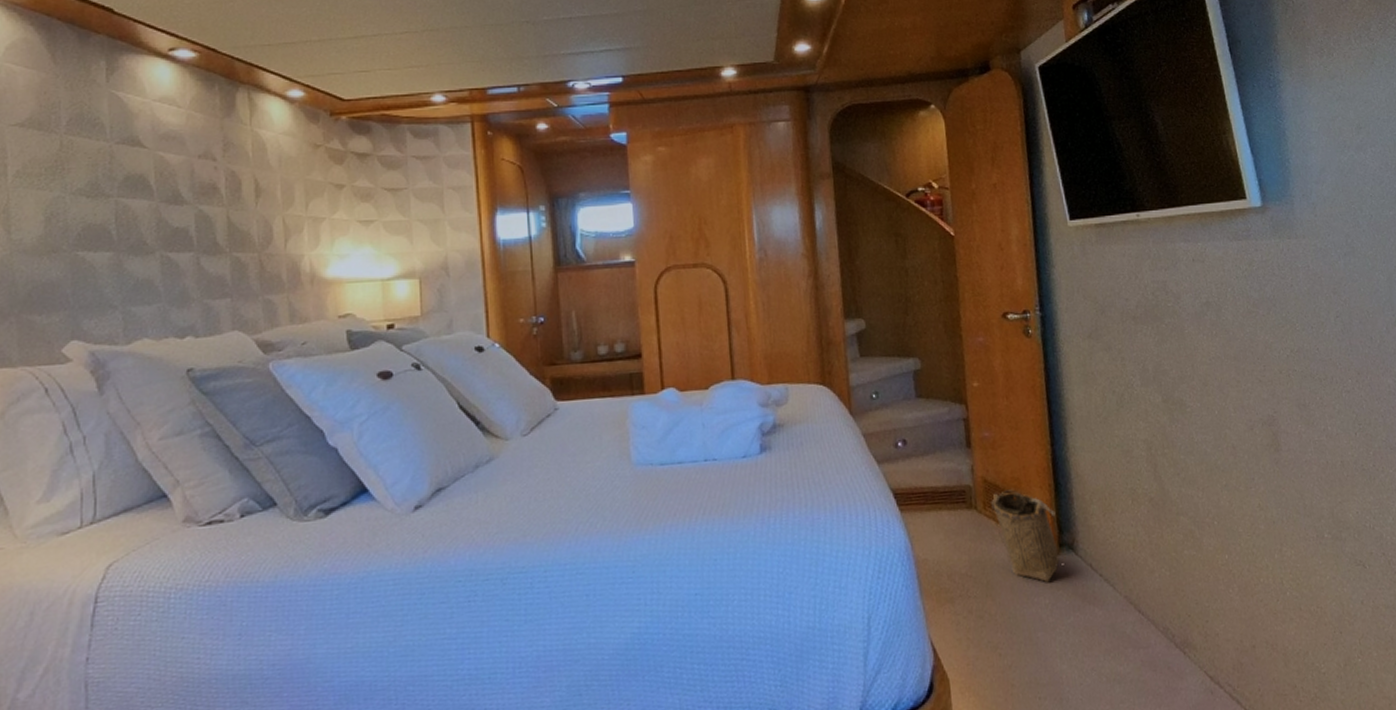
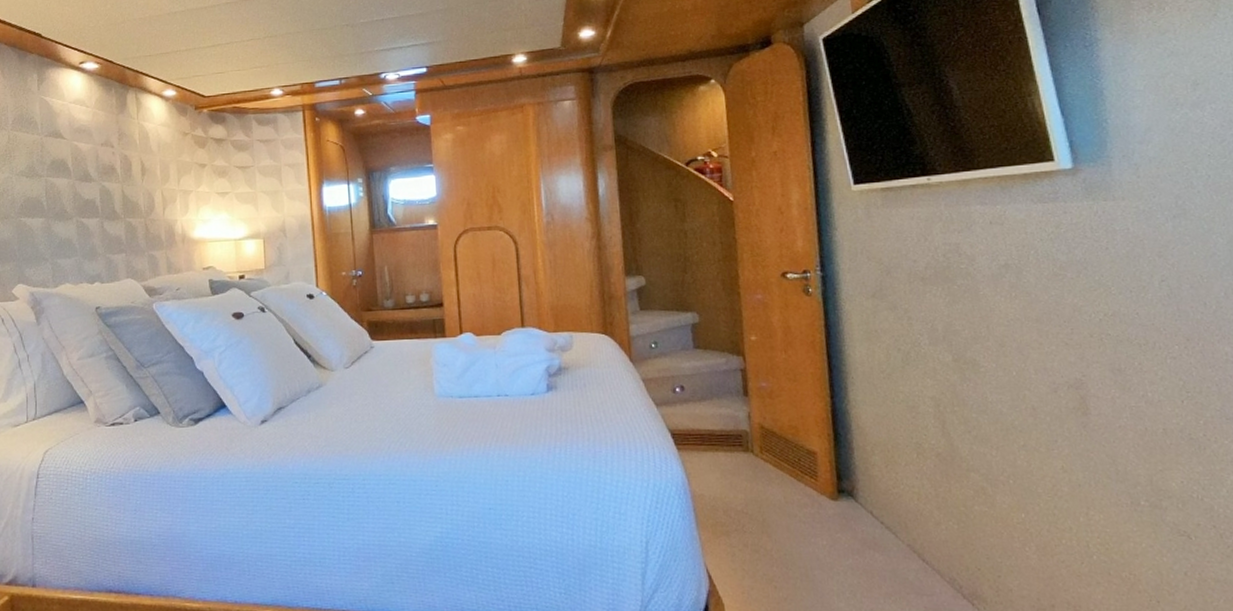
basket: present [990,489,1066,583] -> none [766,437,845,526]

